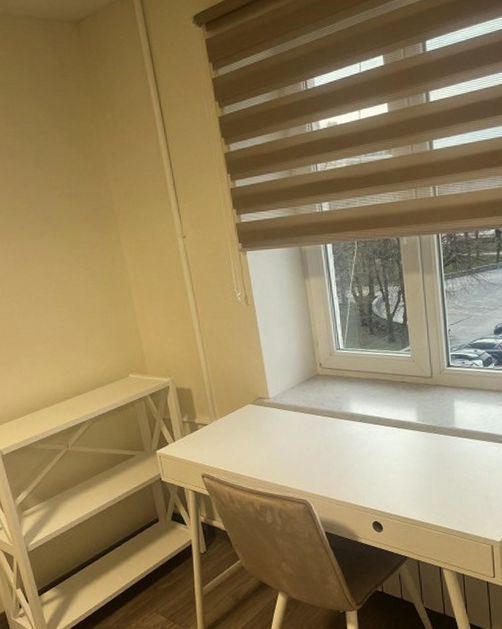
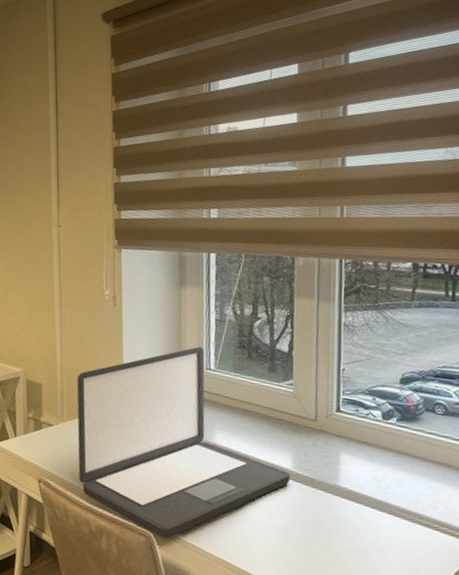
laptop: none [223,330,416,502] -> present [76,346,290,539]

